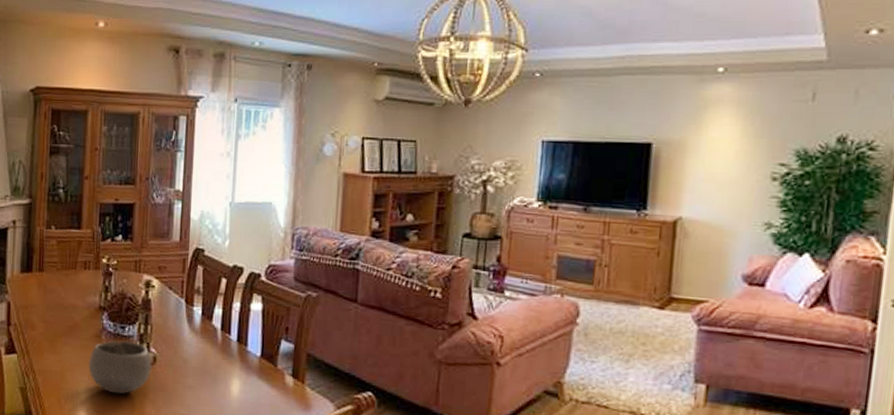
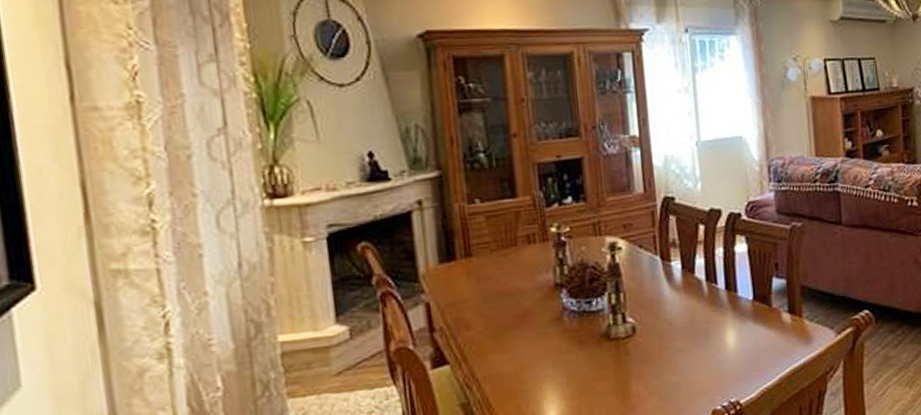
bowl: present [87,340,152,394] -> none [549,316,632,381]

